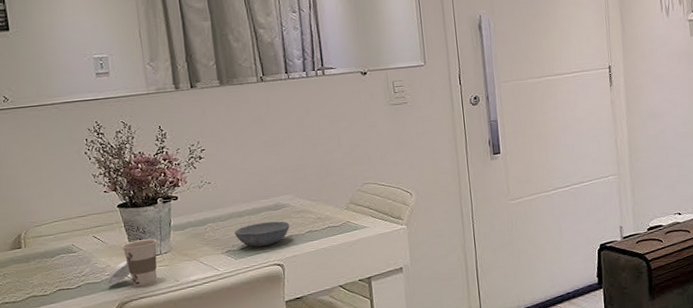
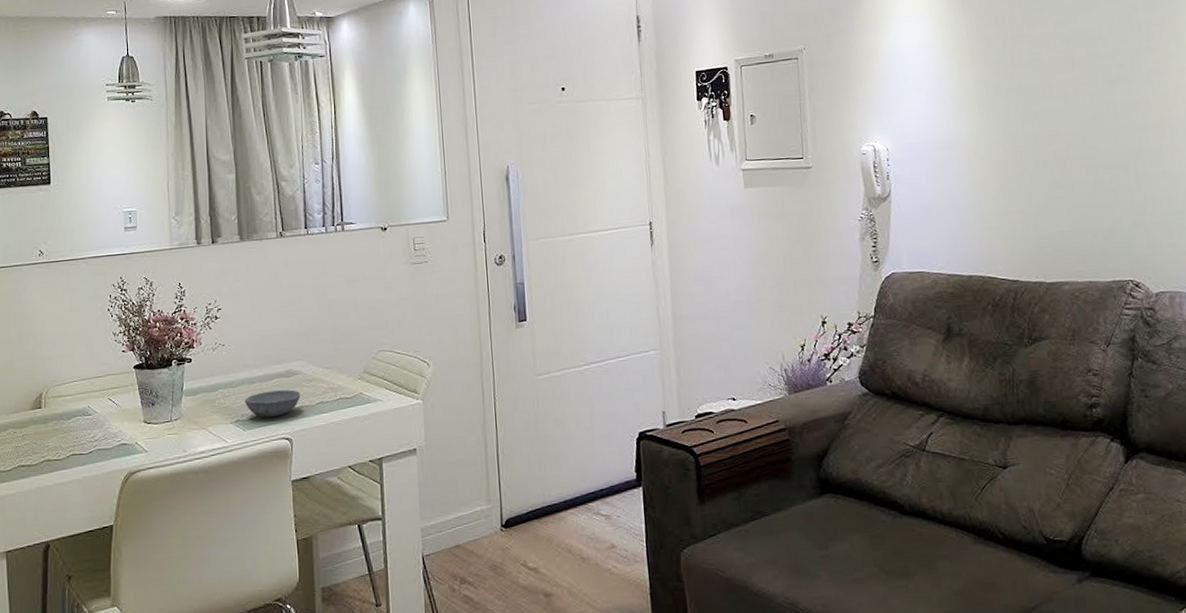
cup: present [107,238,157,287] -> none [118,403,169,456]

